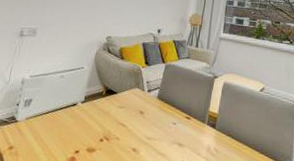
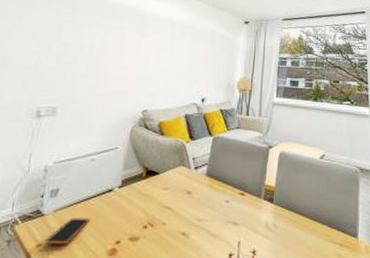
smartphone: none [15,126,56,149] -> present [44,218,91,244]

